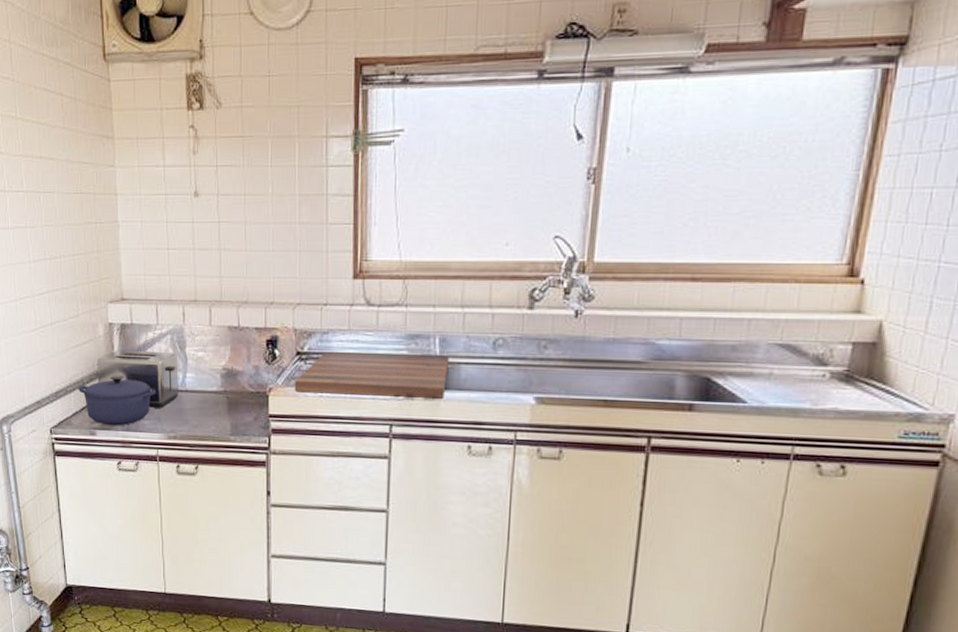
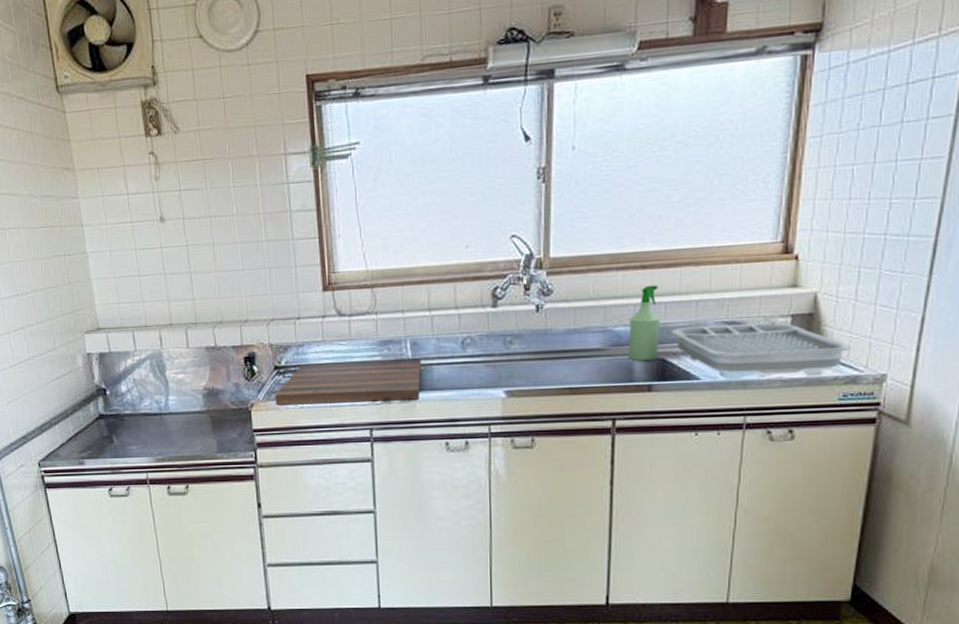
cooking pot: present [78,375,156,426] -> none [63,404,140,454]
toaster: present [97,350,179,408] -> none [79,377,163,433]
spray bottle: none [670,299,709,379] -> present [628,285,660,362]
dish rack: none [719,345,918,411] -> present [671,323,852,379]

